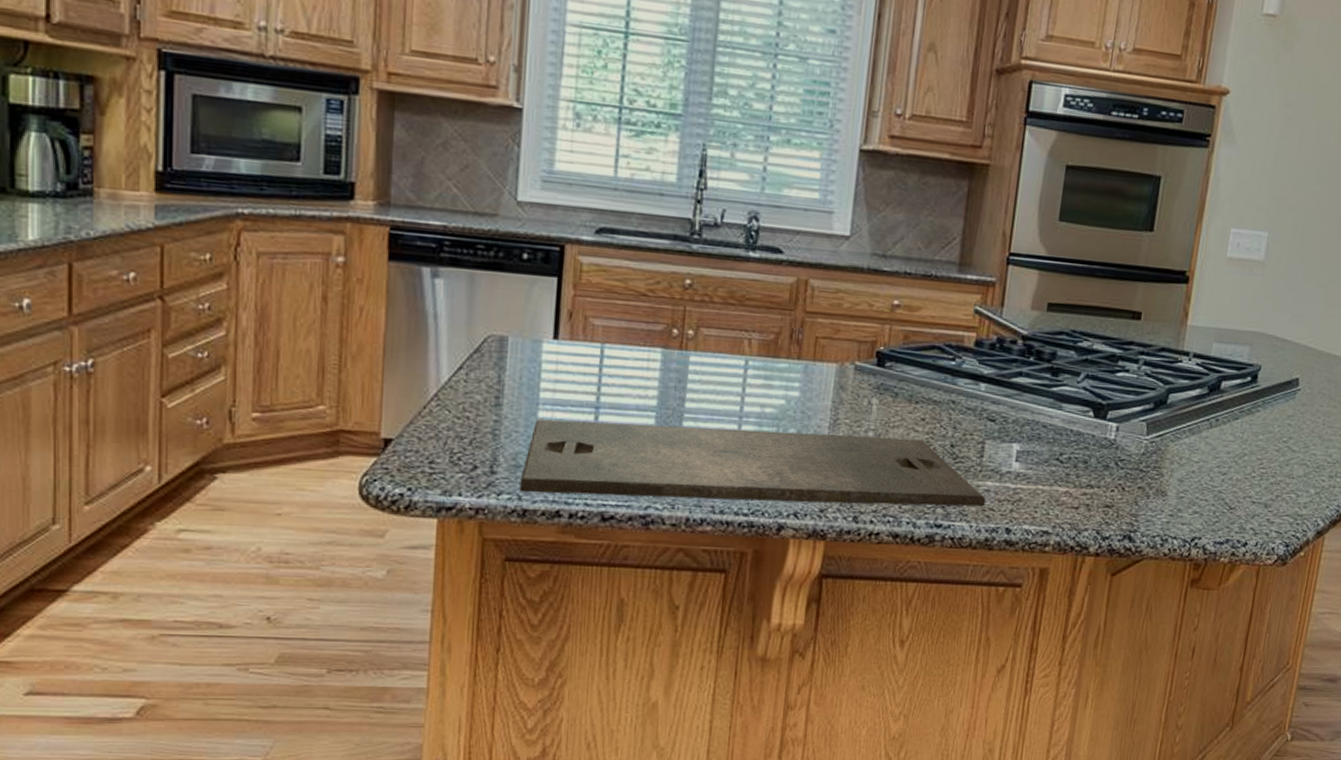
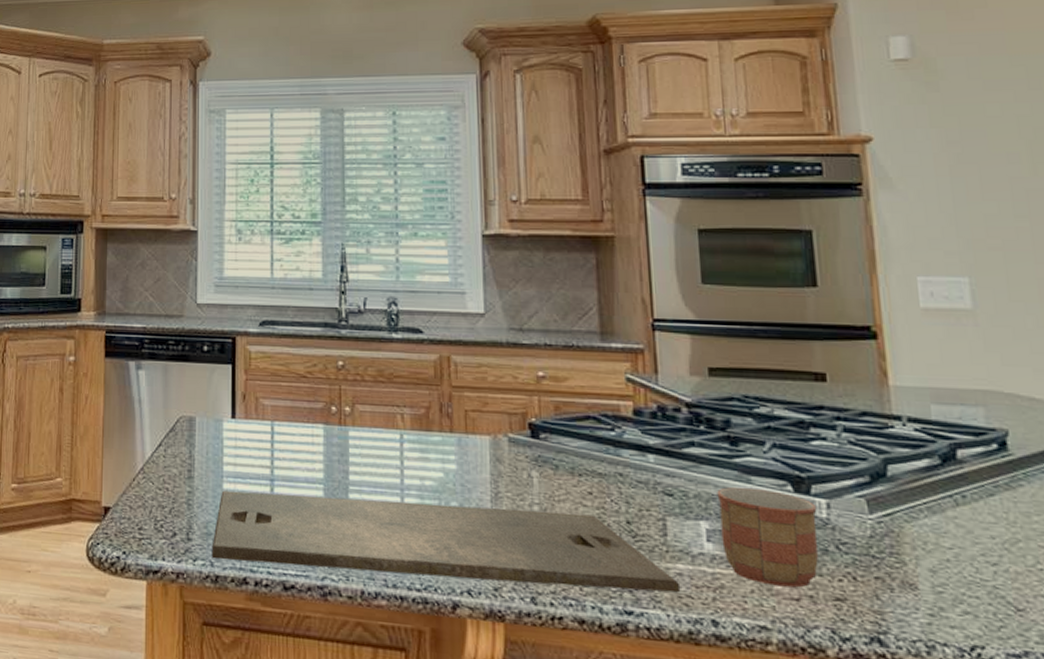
mug: none [1027,413,1109,498] -> present [717,487,818,588]

